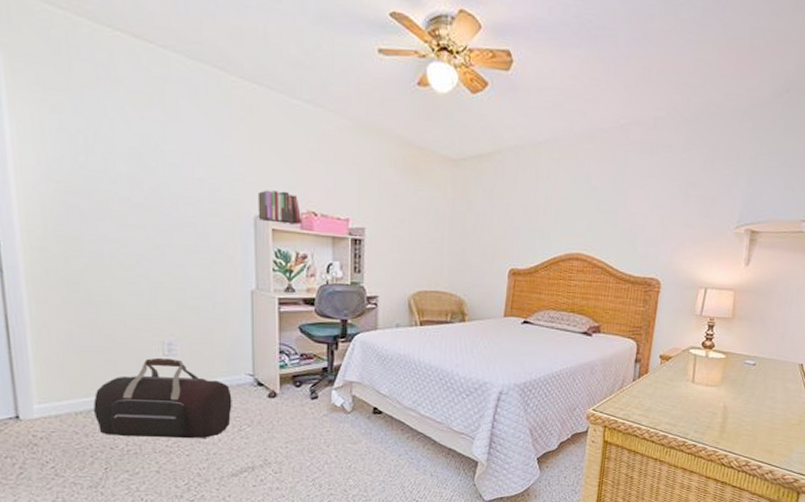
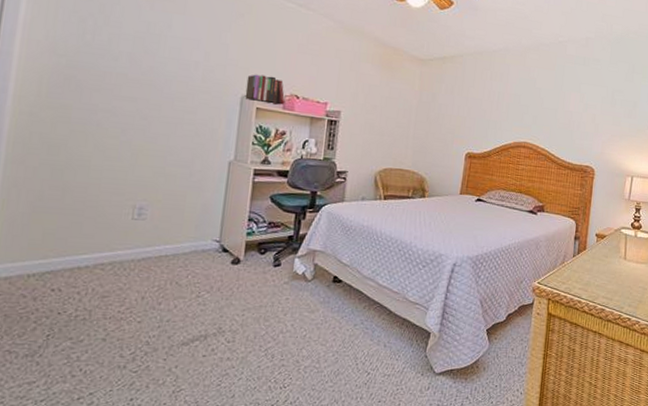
duffel bag: present [93,357,232,439] -> none [48,221,195,305]

